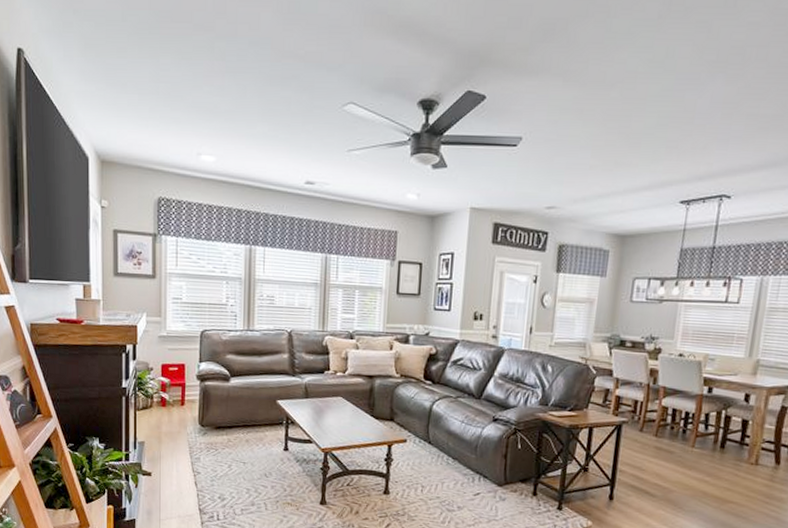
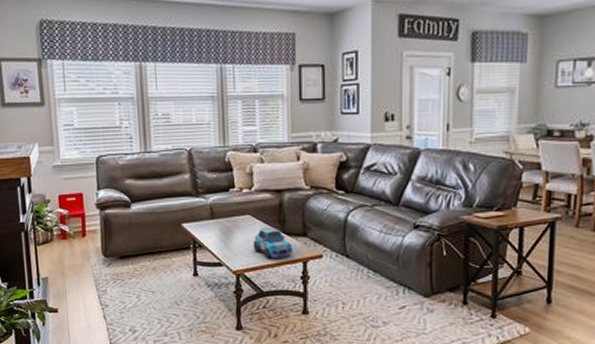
toy car: none [342,410,379,440] -> present [253,228,292,259]

